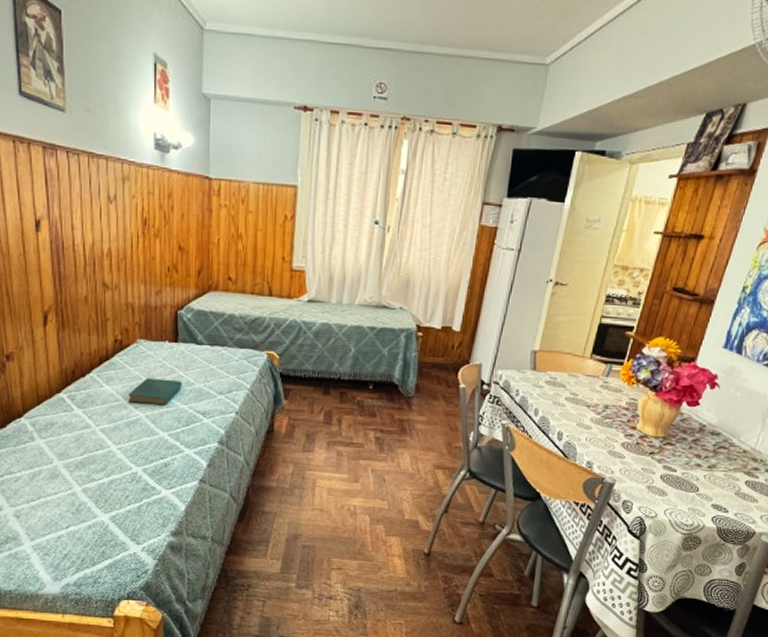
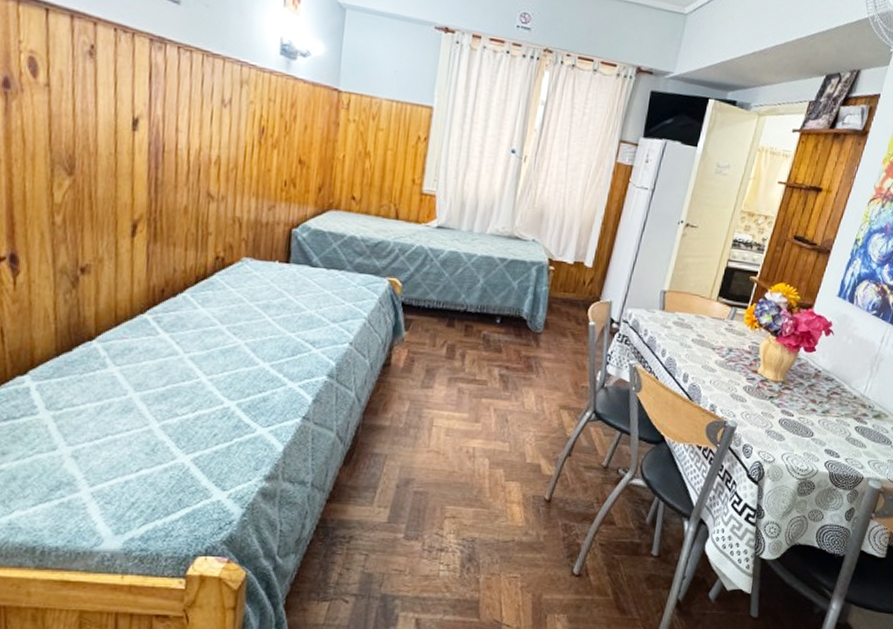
book: present [128,378,182,406] -> none [226,301,291,333]

